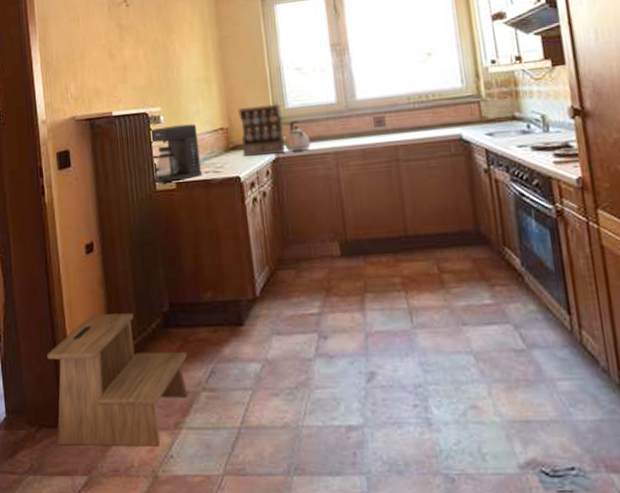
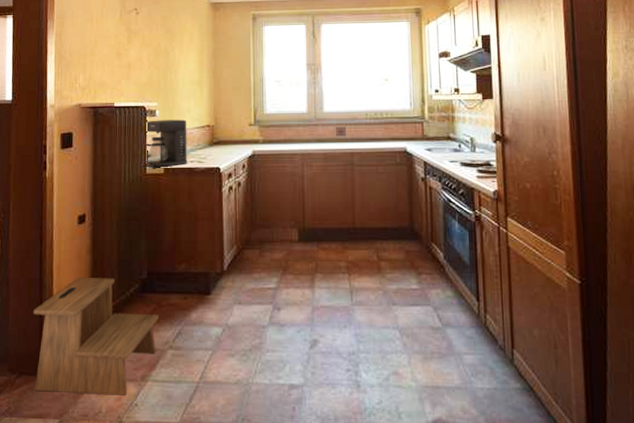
spice rack: present [238,103,285,156] -> none [224,109,261,152]
kettle: present [284,120,311,152] -> none [260,124,283,150]

